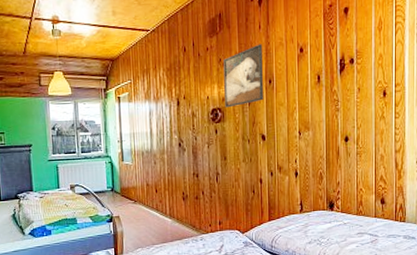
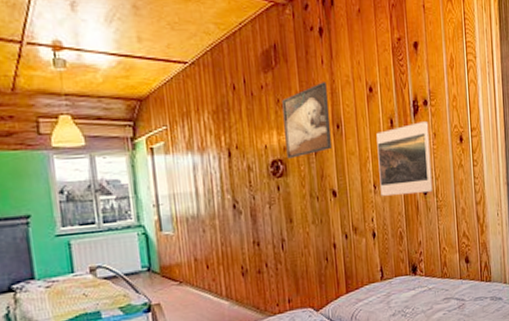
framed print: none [304,78,354,141] -> present [376,122,433,196]

